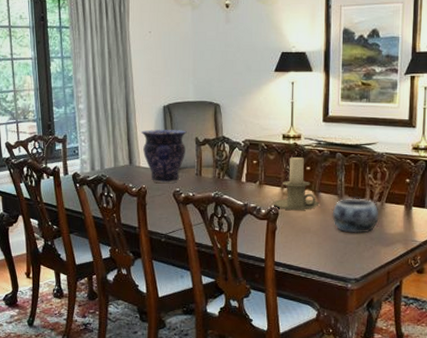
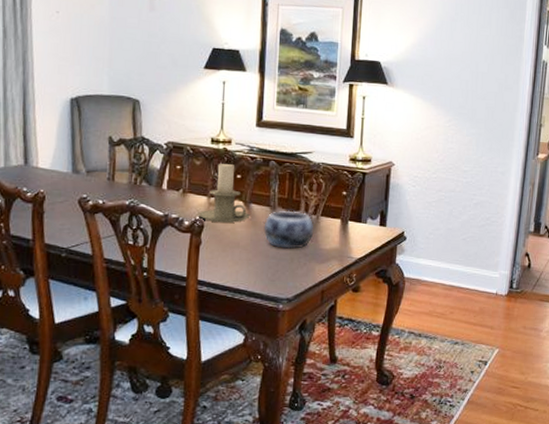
vase: present [141,129,187,183] -> none [41,124,98,188]

